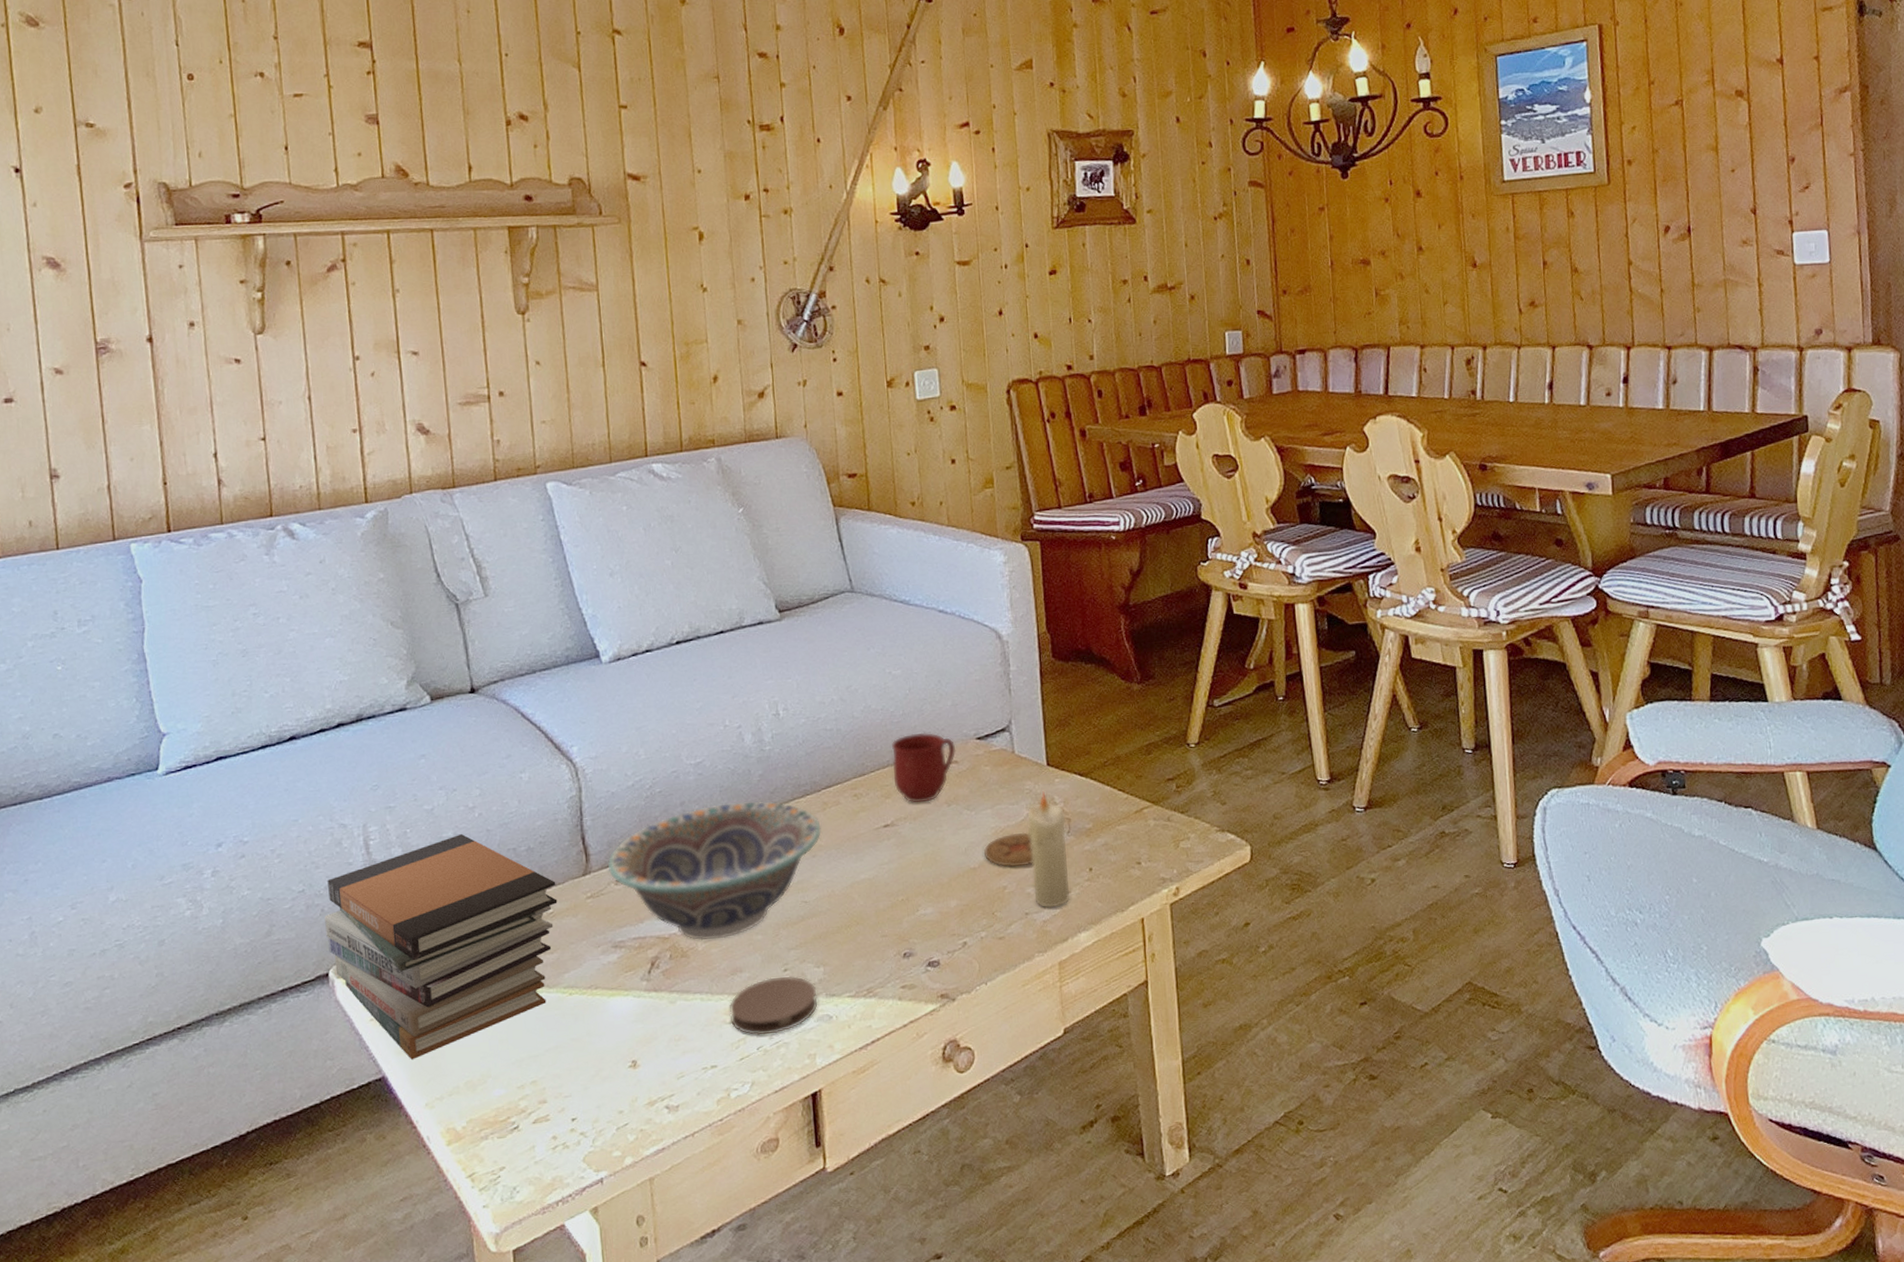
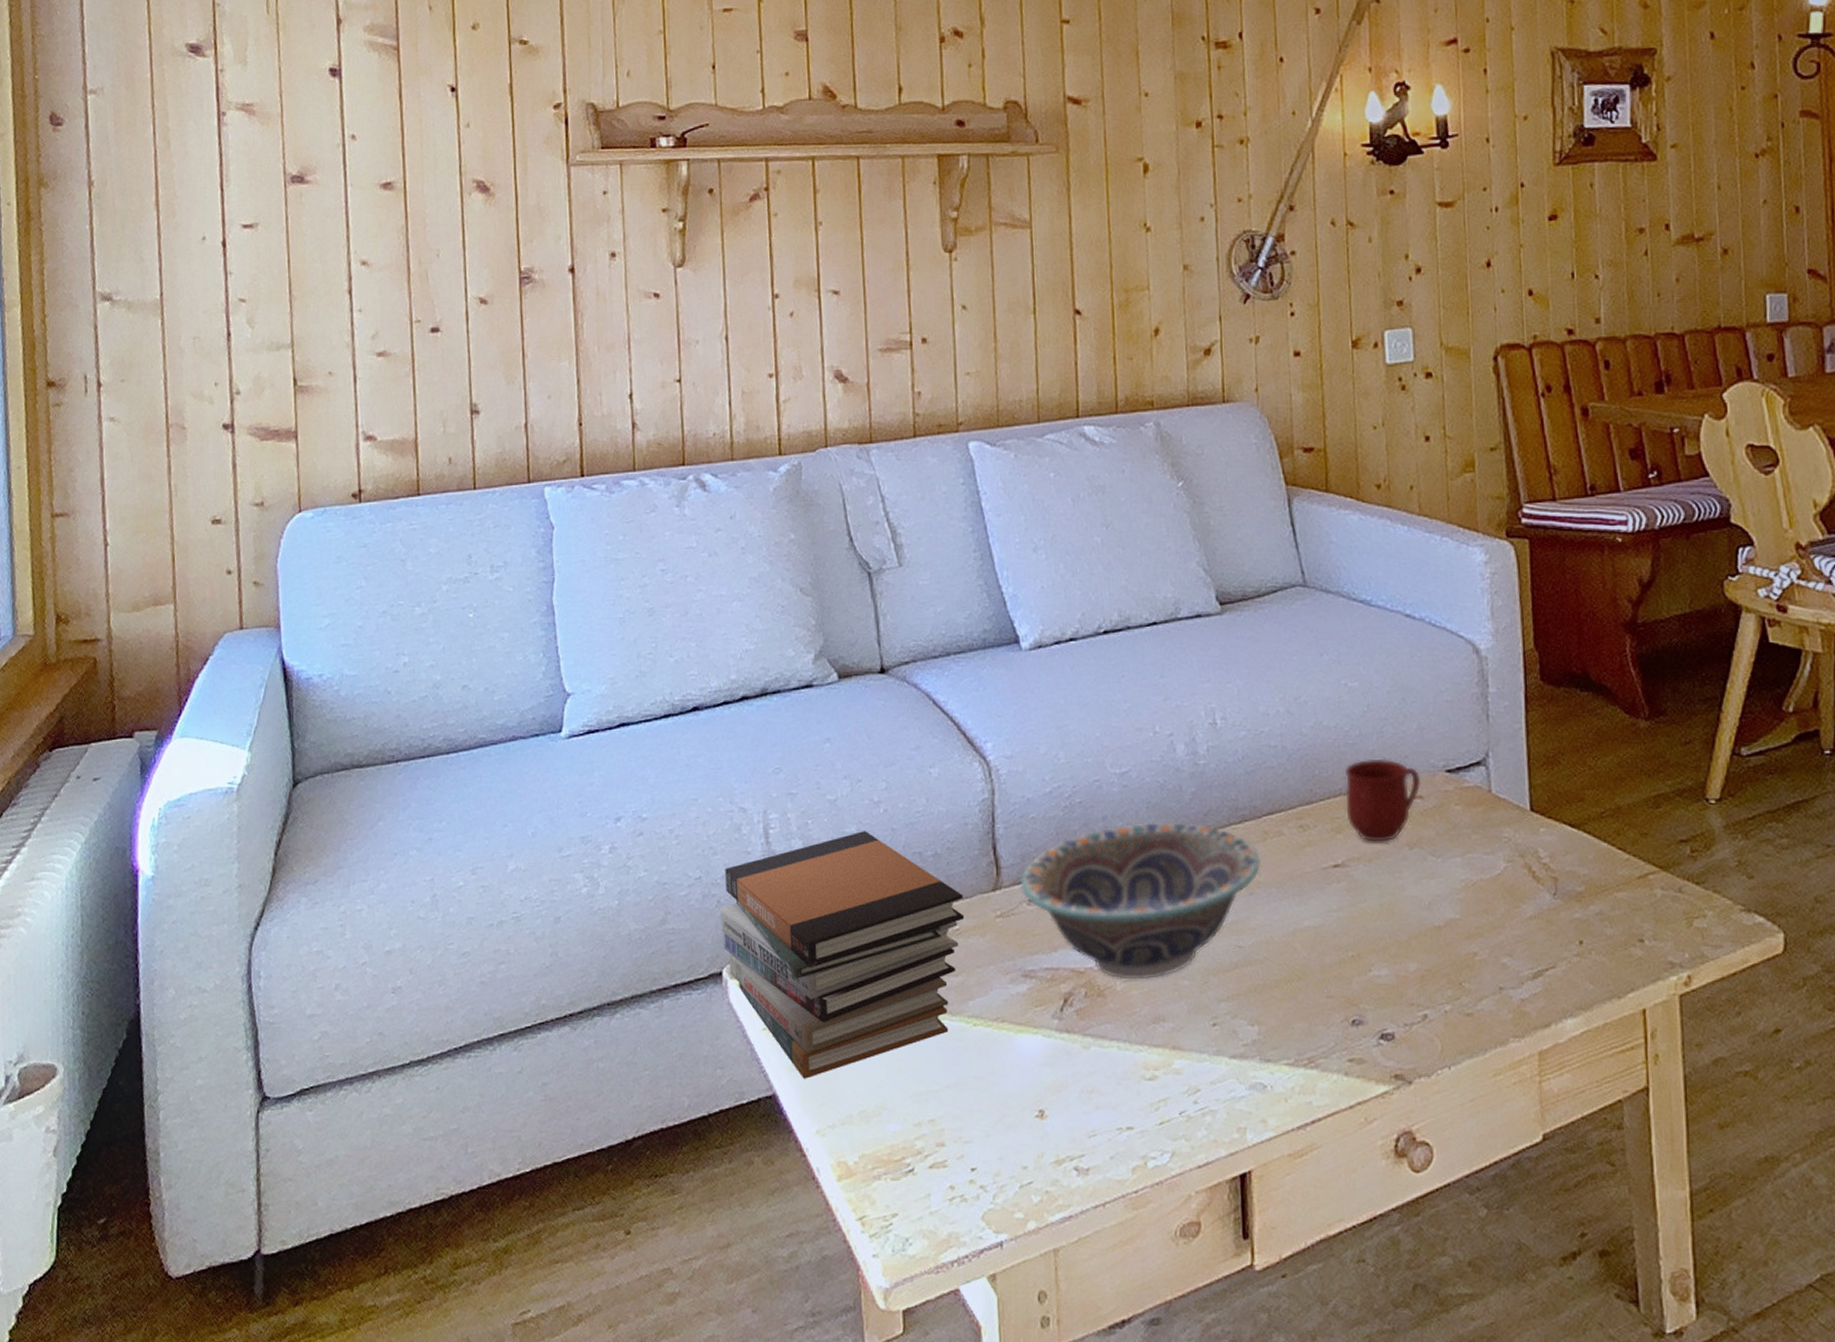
coaster: present [729,976,818,1036] -> none [1150,1031,1250,1099]
coaster: present [983,832,1033,868] -> none [1450,889,1511,931]
candle: present [1026,791,1071,908] -> none [1503,842,1555,985]

